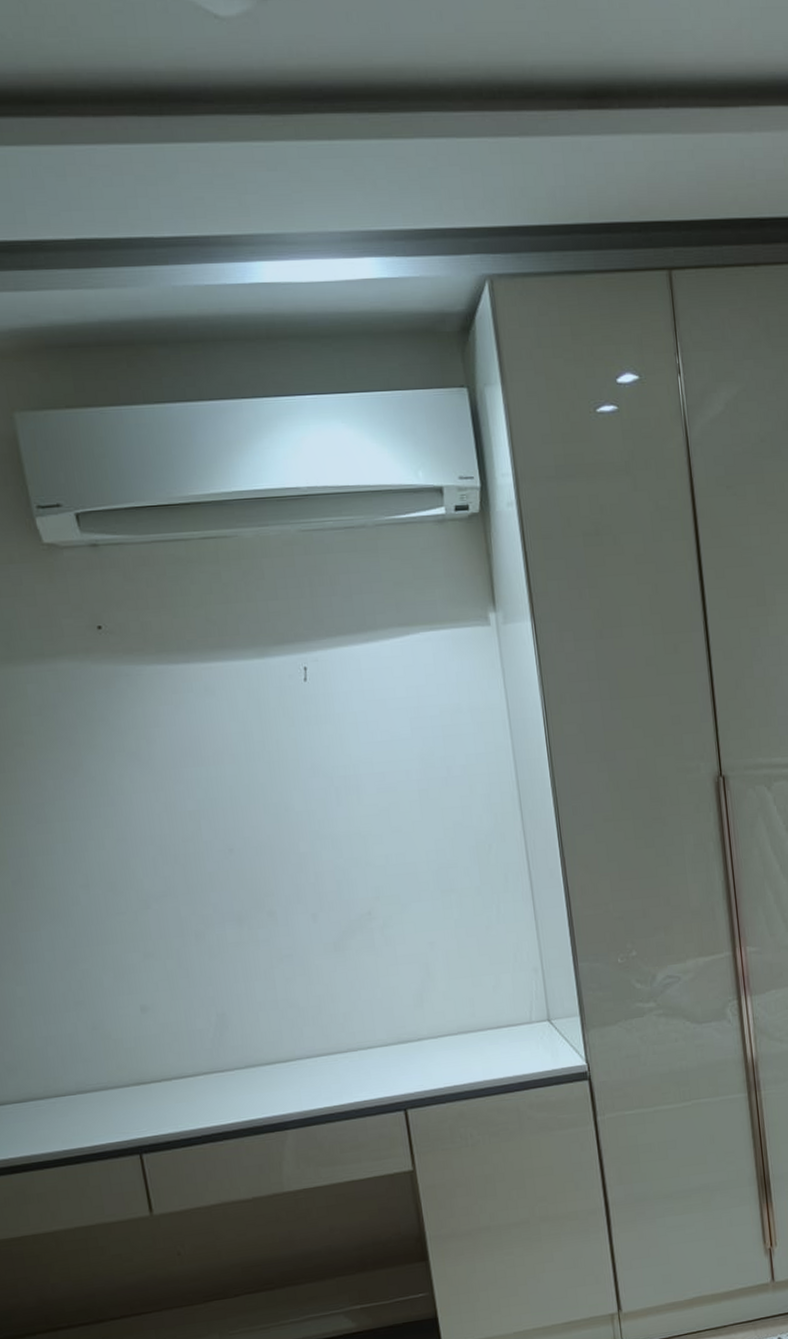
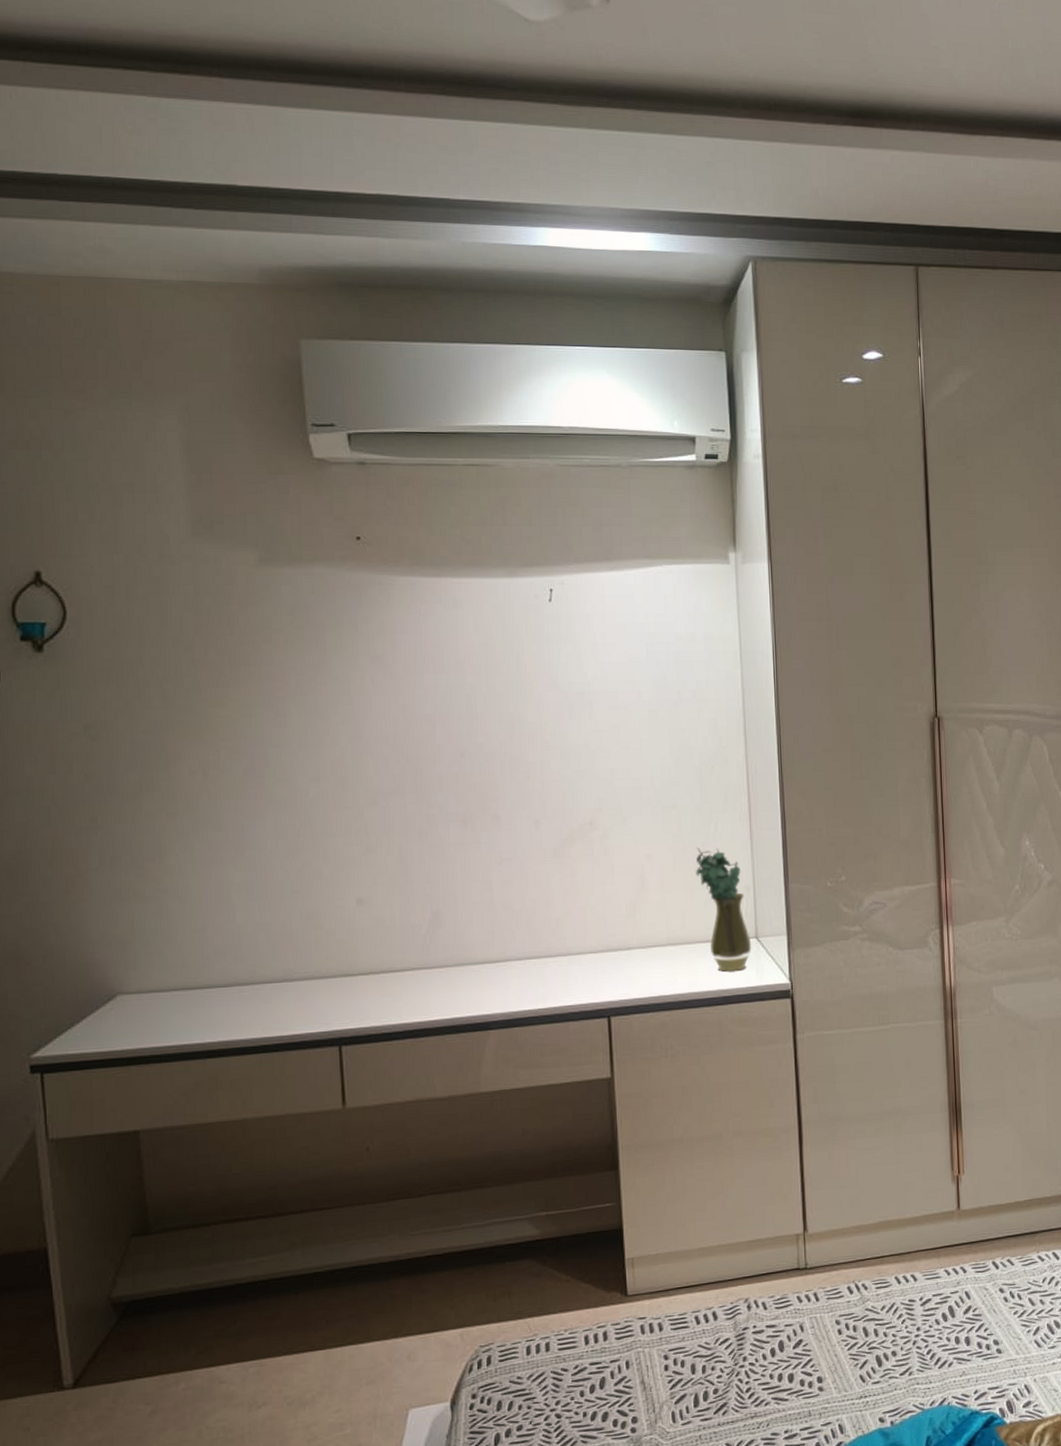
vase: none [479,930,545,1057] -> present [696,847,752,972]

